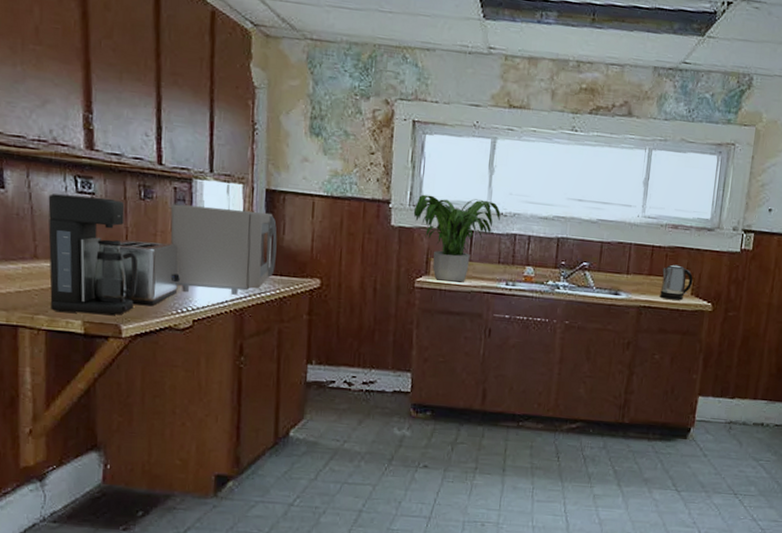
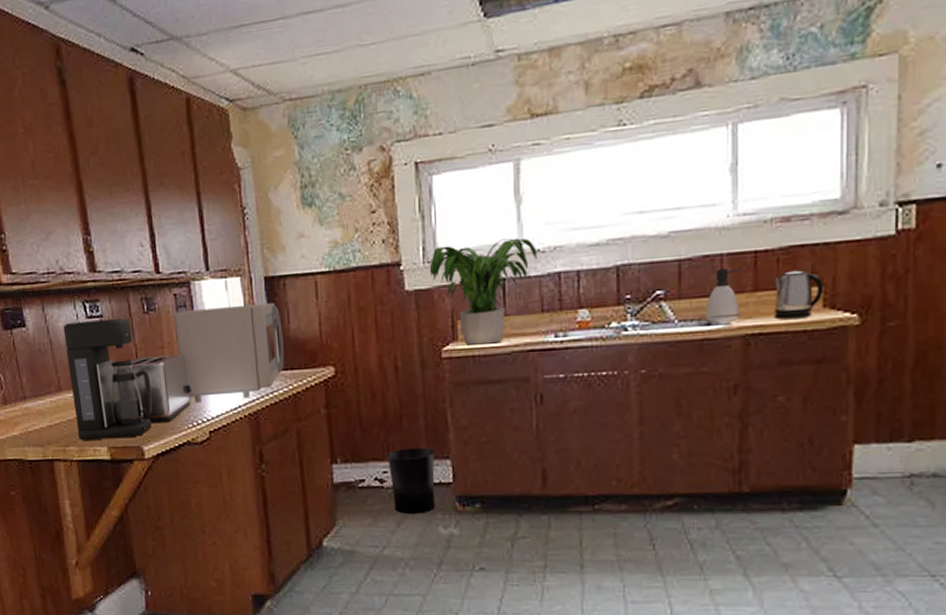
waste bin: none [356,358,399,415] -> present [386,447,435,514]
soap dispenser: none [614,253,643,297] -> present [705,268,742,325]

